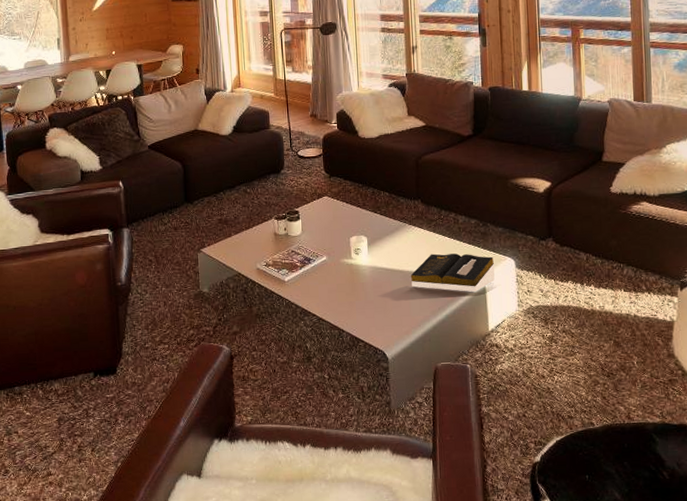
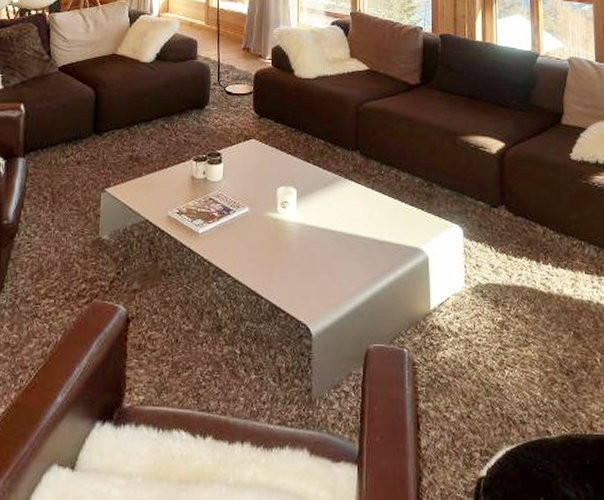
book: present [410,253,495,293] -> none [343,214,439,263]

